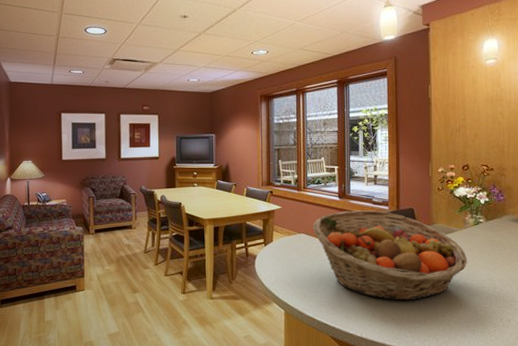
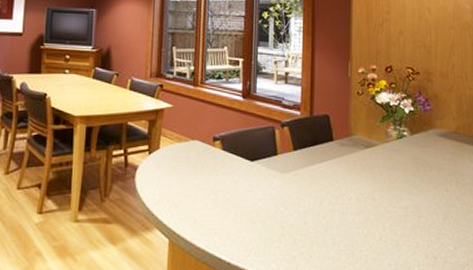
fruit basket: present [312,210,468,301] -> none [209,114,390,231]

